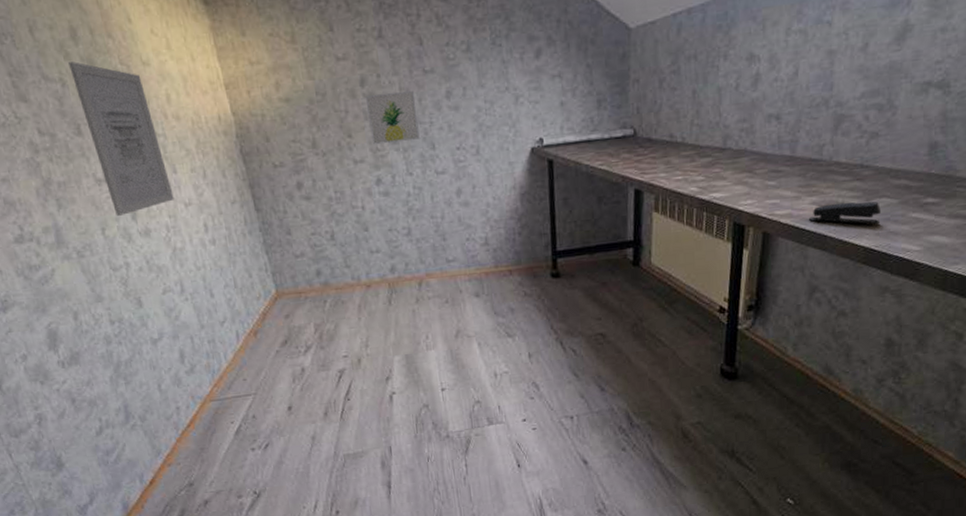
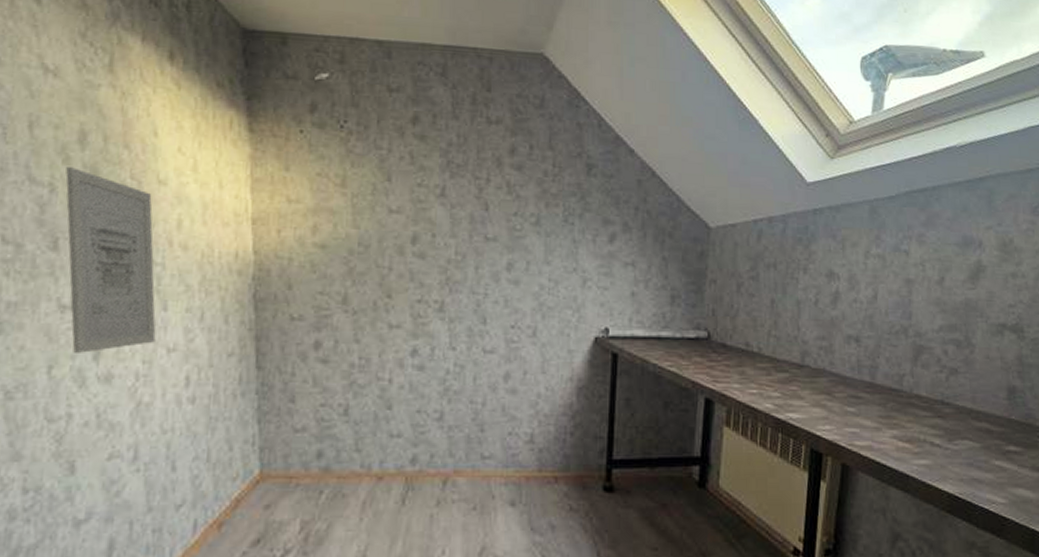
wall art: present [365,90,420,145] -> none [414,254,472,312]
stapler: present [809,201,881,225] -> none [890,440,964,469]

